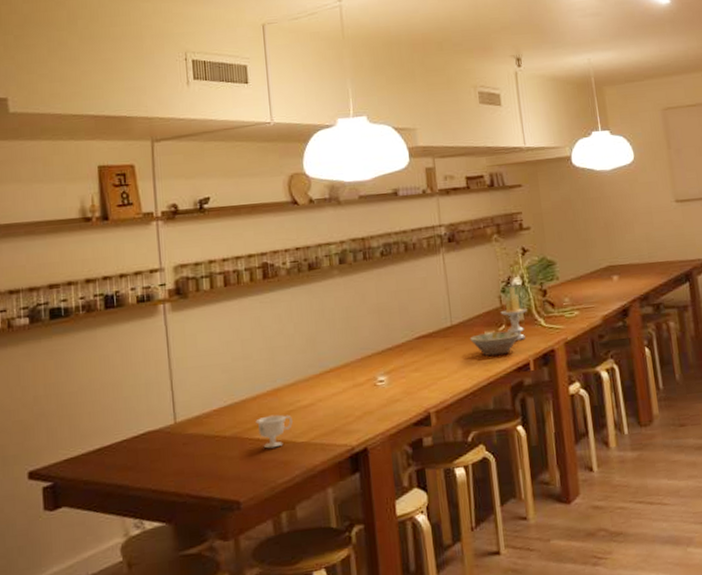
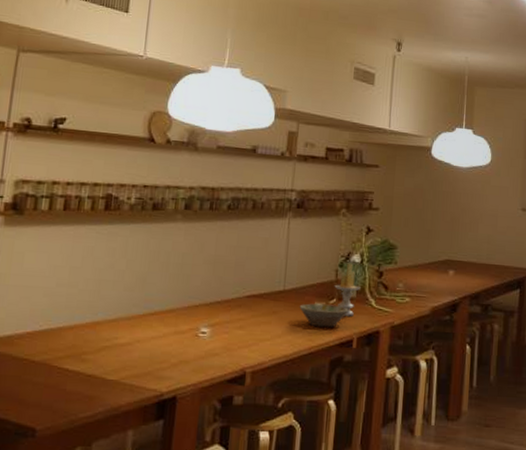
teacup: present [255,414,293,449] -> none [68,347,106,381]

